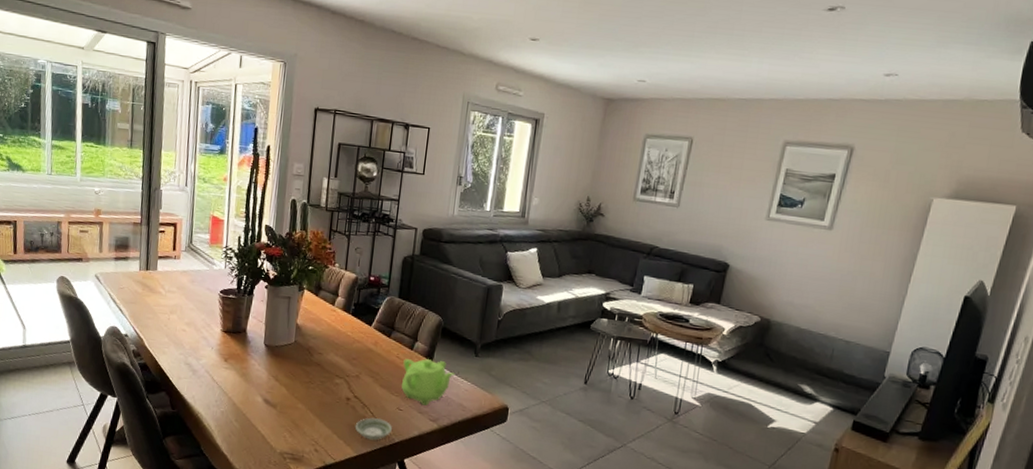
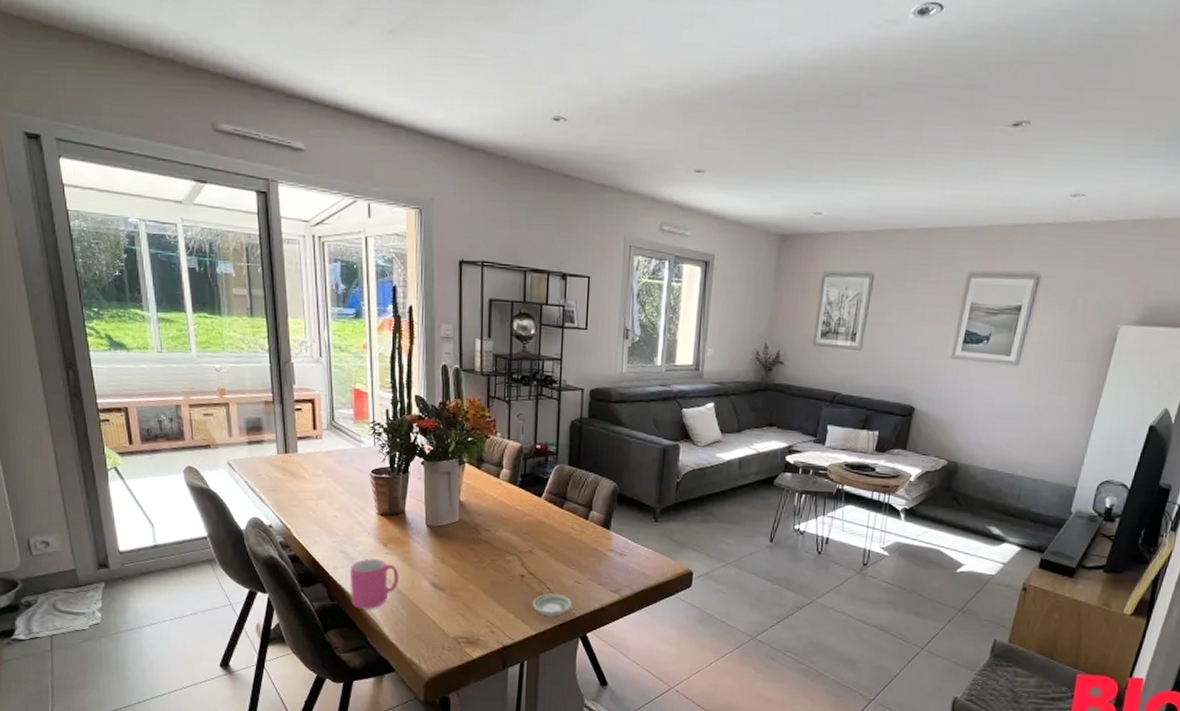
mug: none [190,371,236,420] -> present [349,558,399,610]
teapot: present [401,358,455,406] -> none [579,527,635,577]

